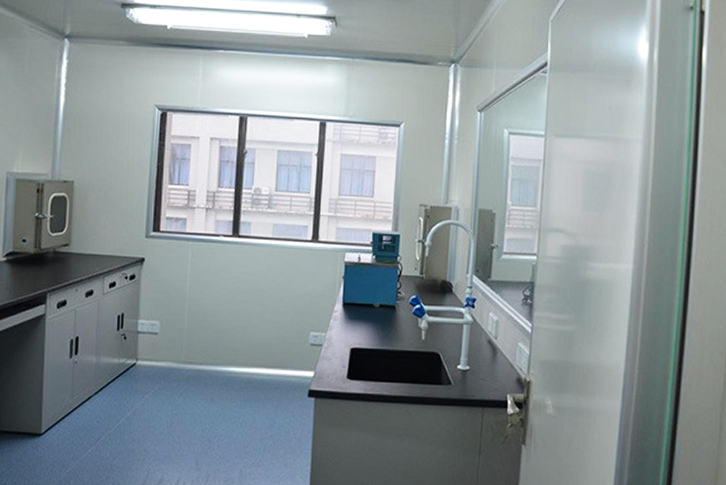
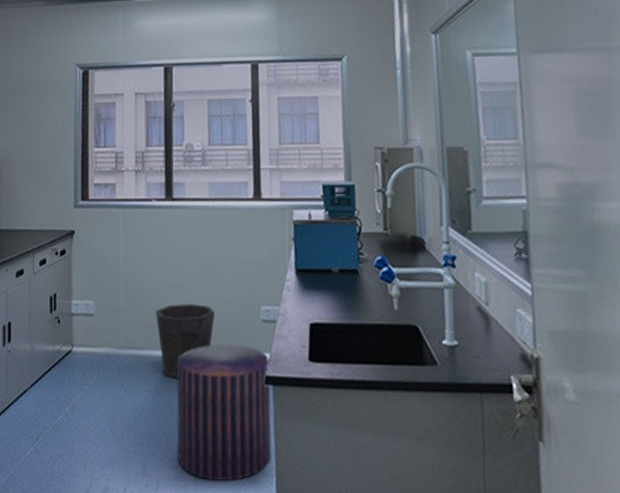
waste bin: none [216,327,270,390] -> present [155,303,216,378]
stool: none [227,362,315,474] -> present [177,344,272,481]

